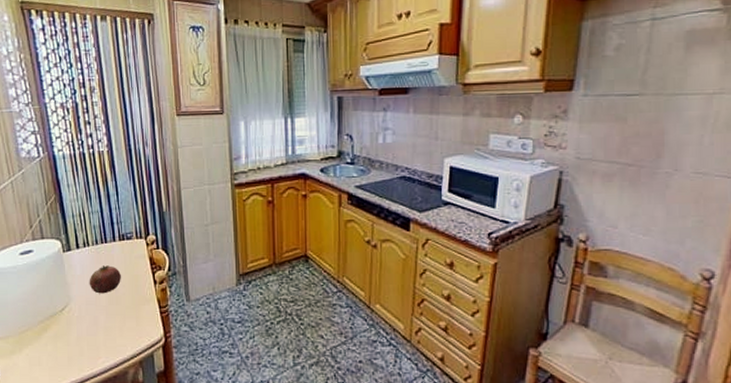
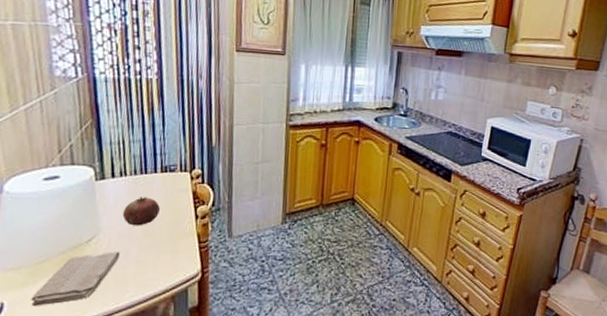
washcloth: none [19,318,90,374] -> present [31,251,120,307]

